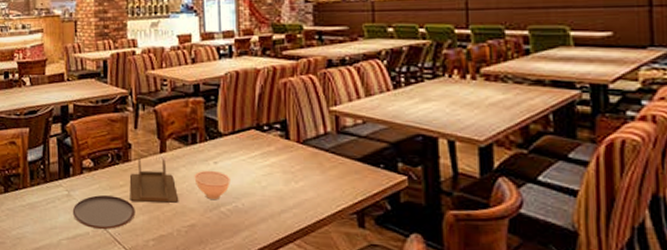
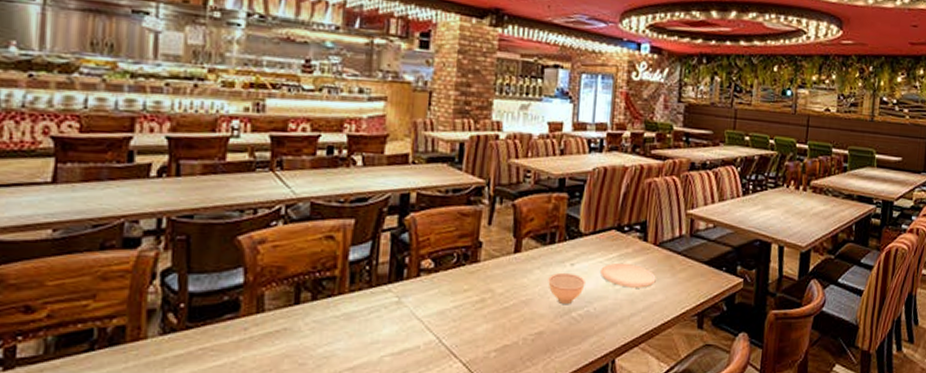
plate: present [72,195,136,229] -> none [401,302,479,341]
napkin holder: present [129,158,178,203] -> none [473,259,528,309]
plate: none [245,160,304,185] -> present [600,262,656,288]

